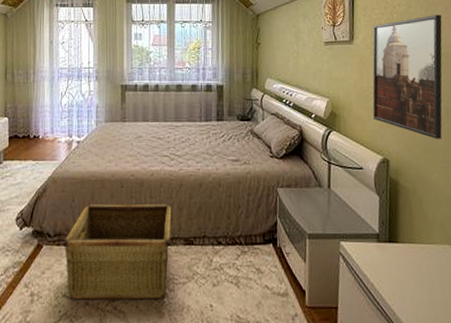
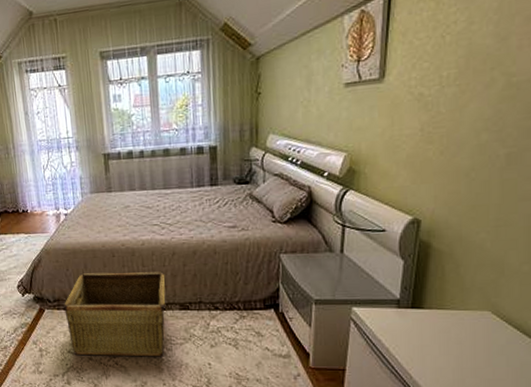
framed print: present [372,15,442,139] -> none [403,29,519,193]

